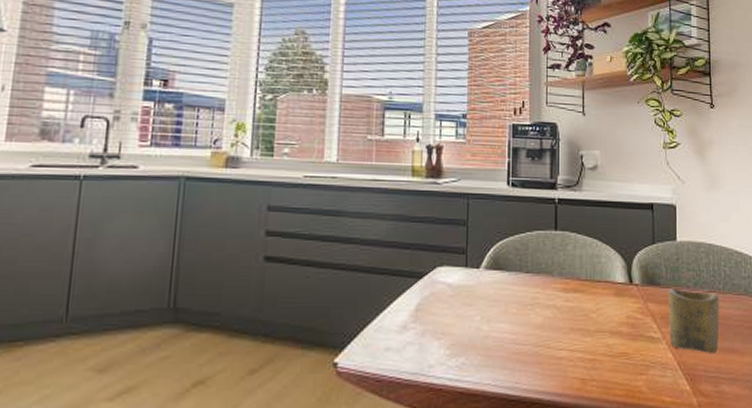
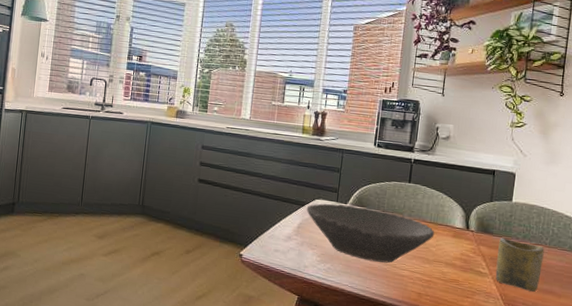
bowl: none [425,270,593,344] -> present [306,203,435,263]

